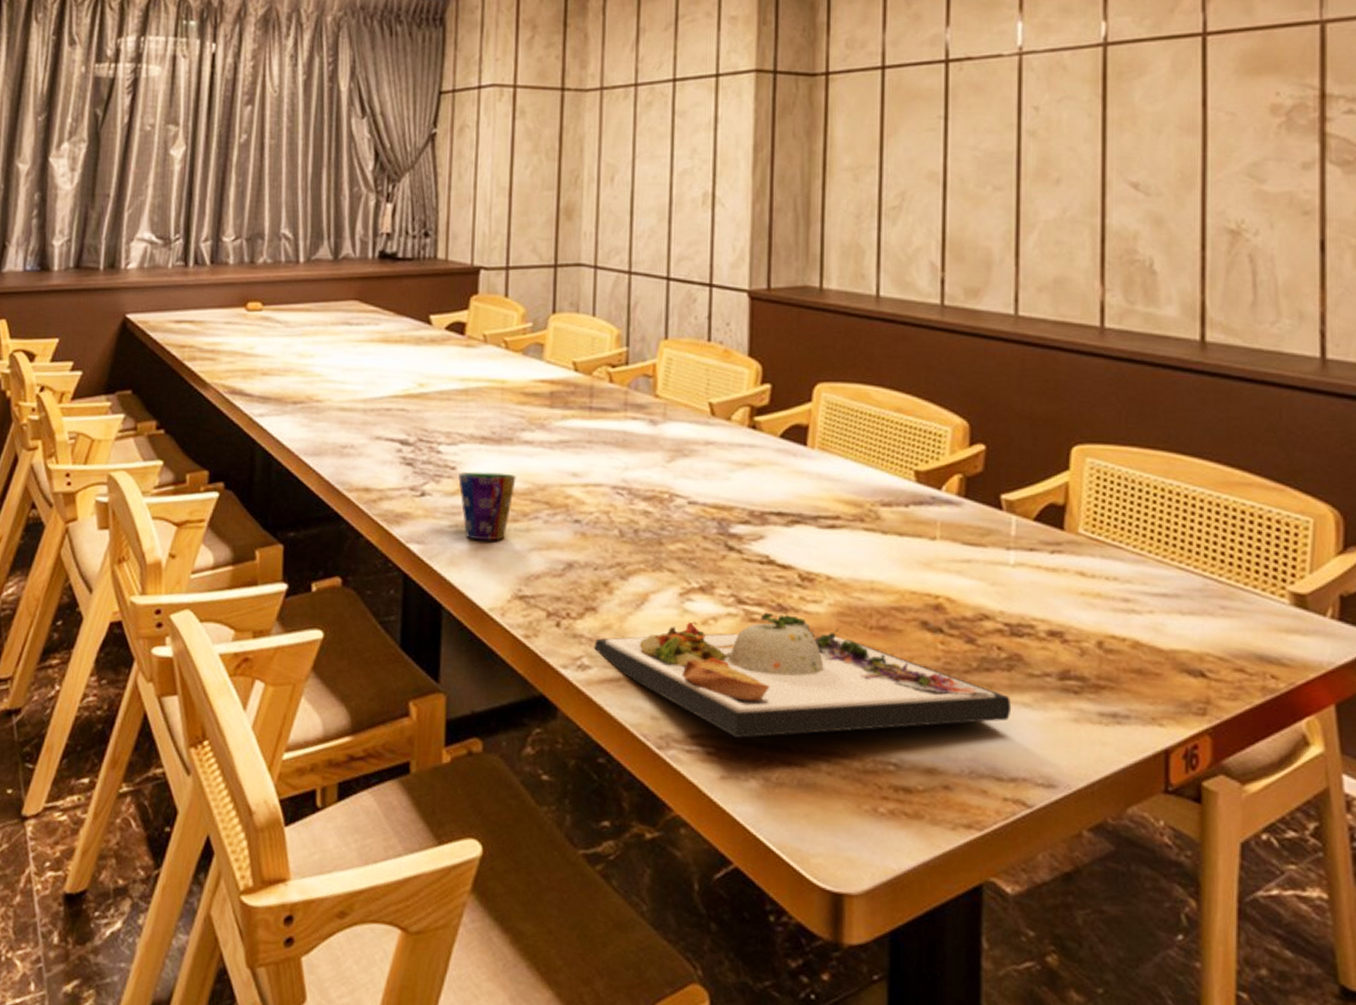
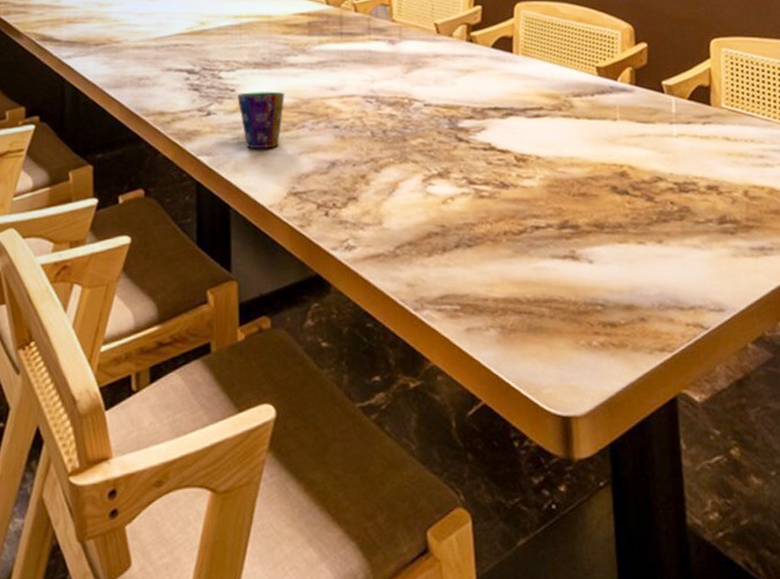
dinner plate: present [594,612,1012,738] -> none [357,189,686,295]

